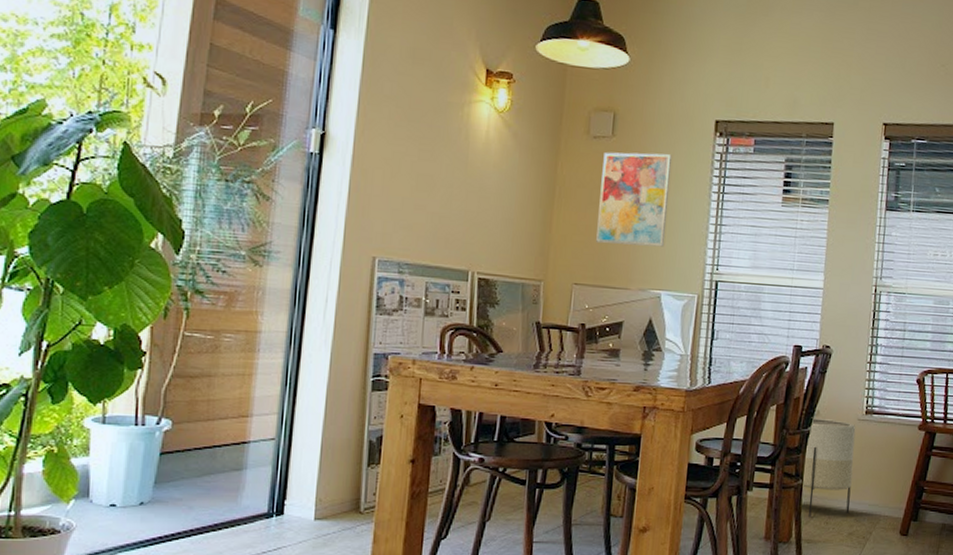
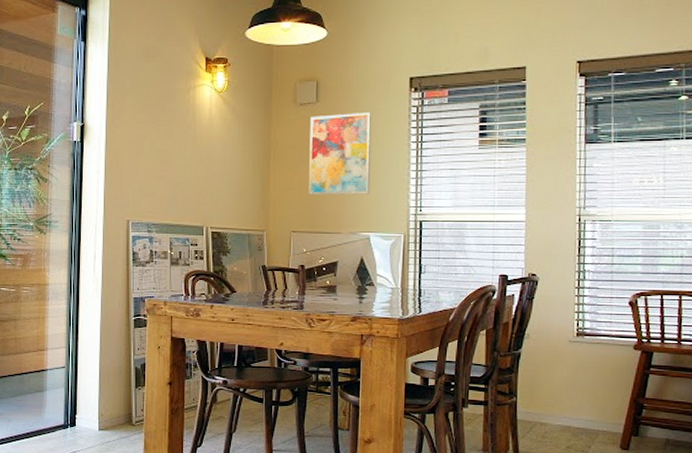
planter: present [803,417,856,518] -> none [517,340,568,432]

